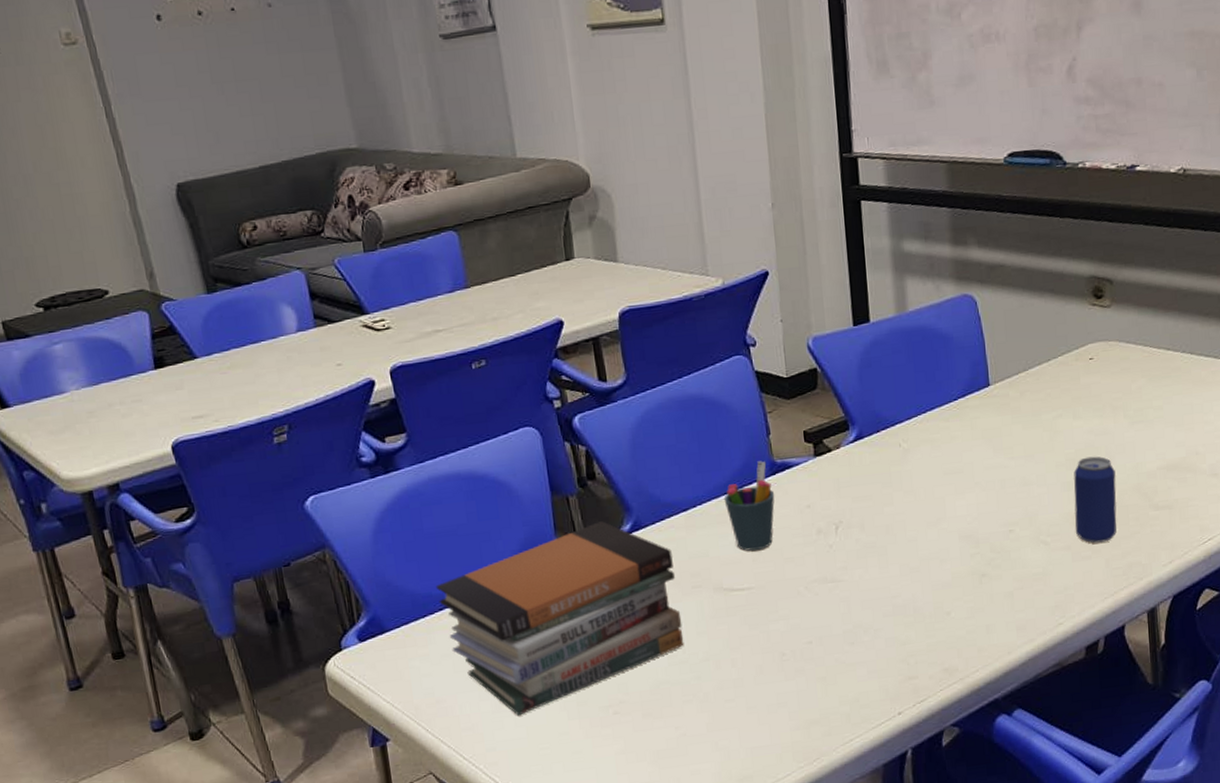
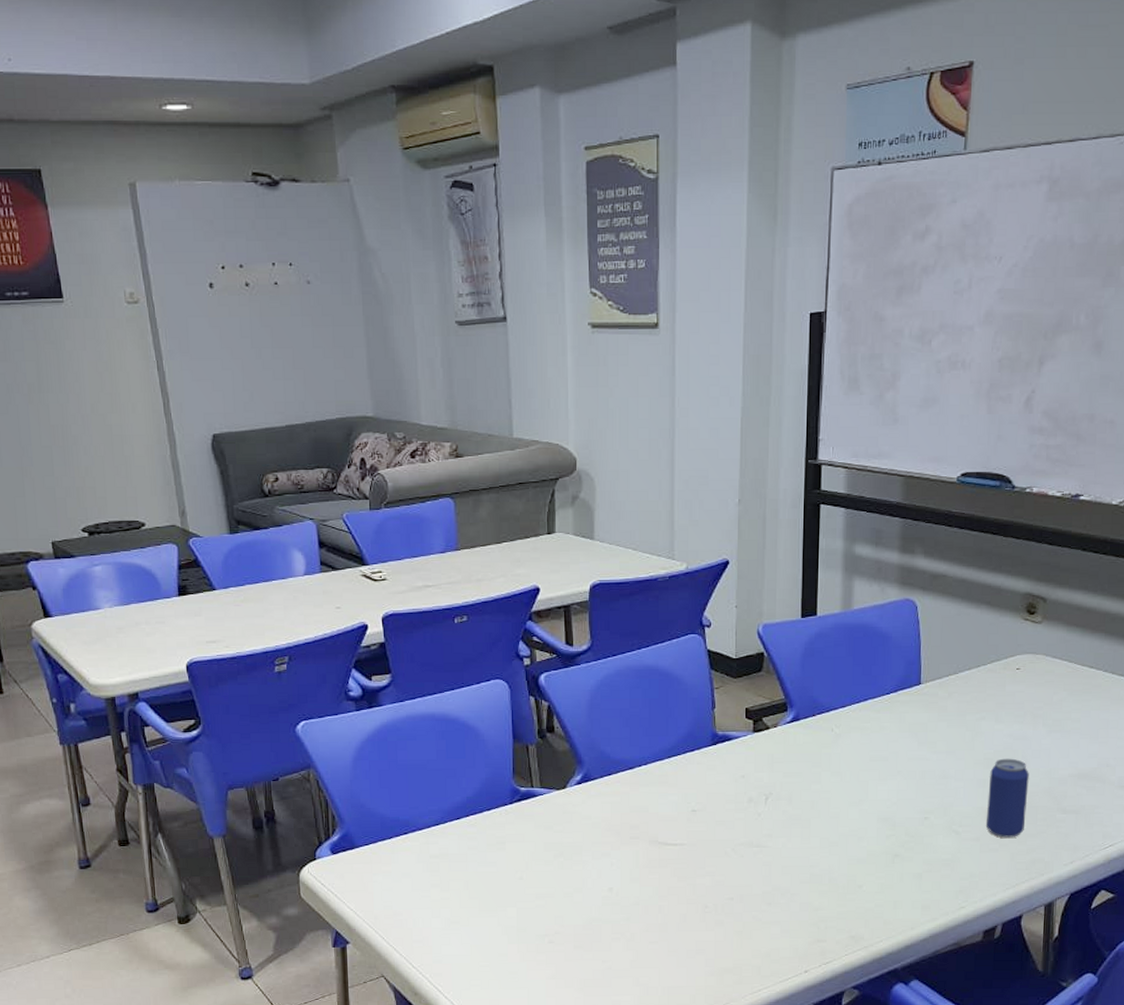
book stack: present [435,521,684,716] -> none [403,770,618,935]
pen holder: present [723,461,775,551] -> none [667,731,714,811]

